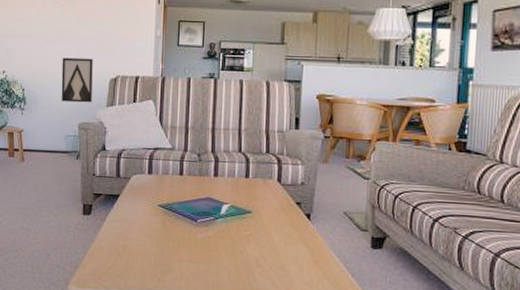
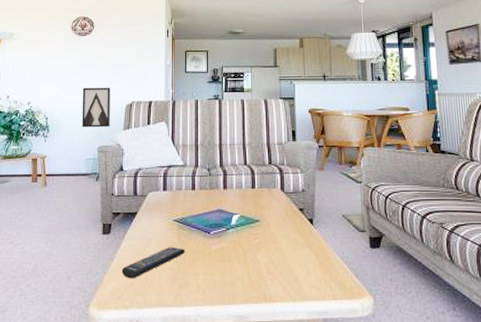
remote control: none [102,231,170,261] -> present [121,246,186,279]

